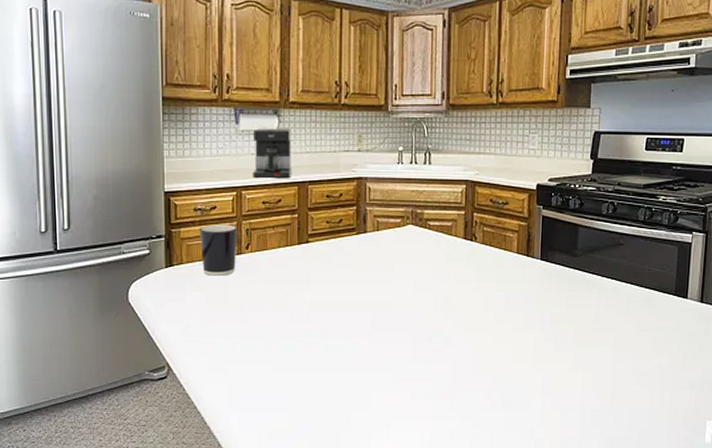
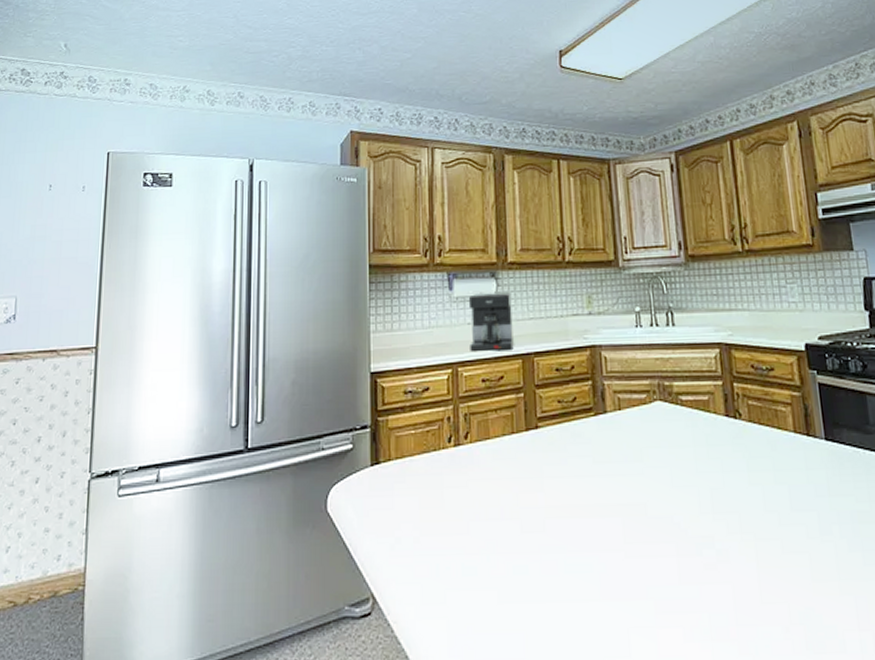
mug: present [199,224,238,276] -> none [409,409,455,475]

